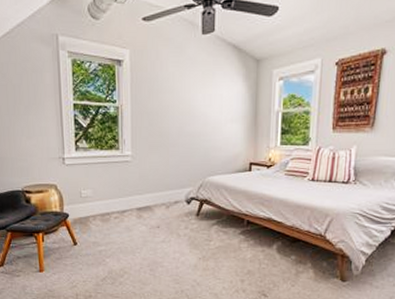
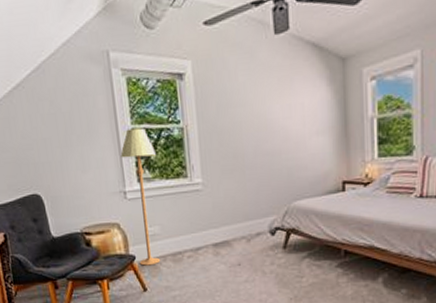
floor lamp: none [62,104,93,223] -> present [120,128,161,266]

